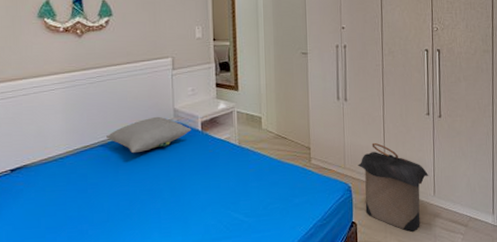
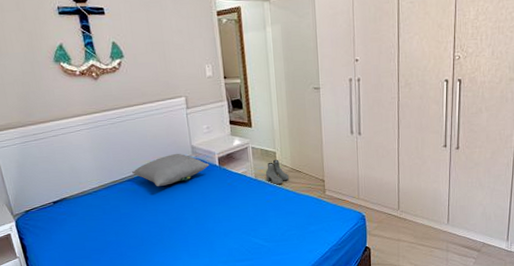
boots: none [249,125,274,152] -> present [265,159,289,185]
laundry hamper: present [358,142,429,232] -> none [371,174,444,256]

